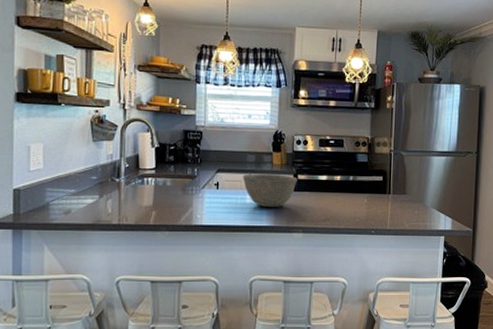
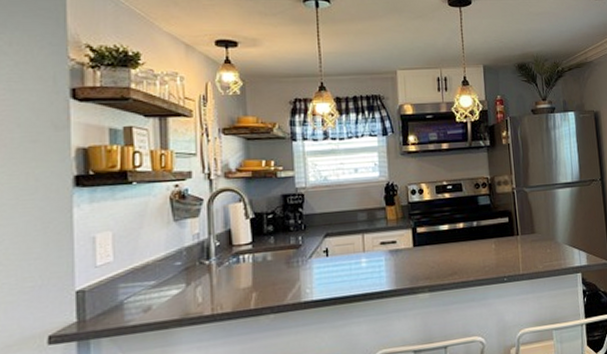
bowl: present [242,173,298,208] -> none [354,229,417,270]

